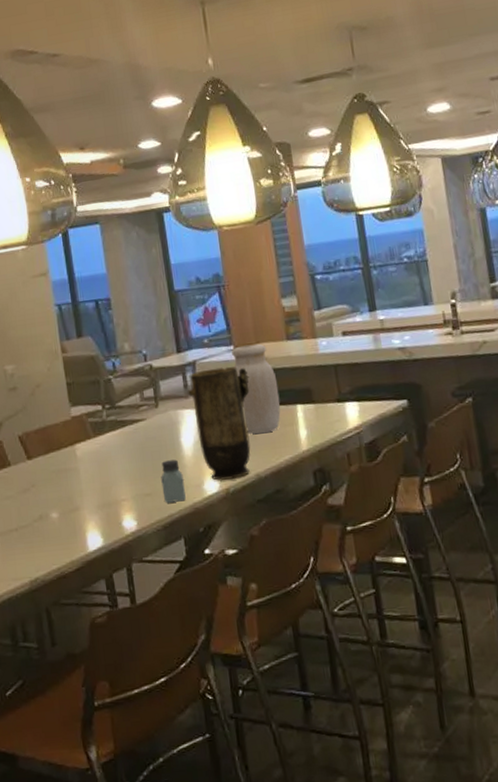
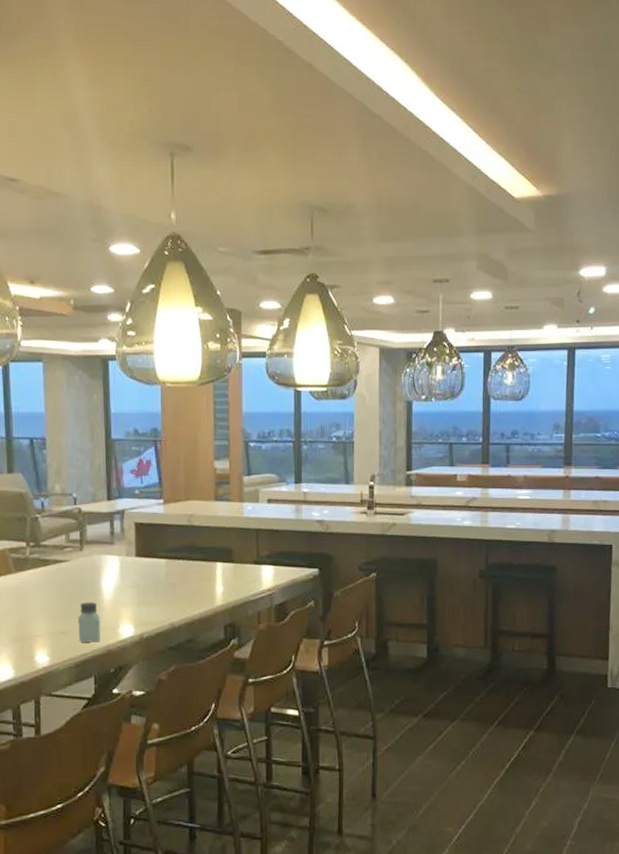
vase: present [187,366,251,481] -> none [113,519,175,626]
jar: present [232,343,281,434] -> none [161,500,202,586]

